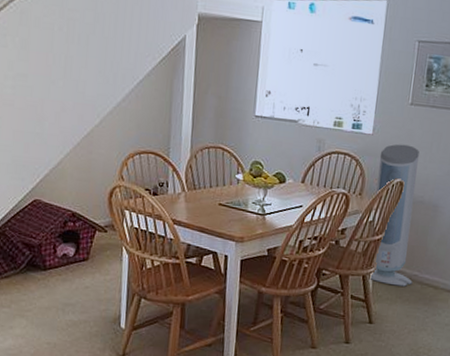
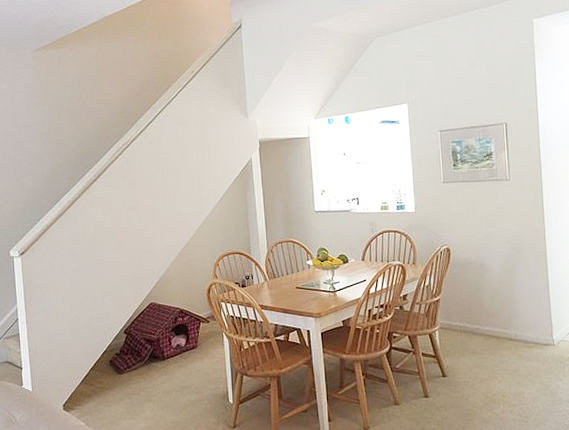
air purifier: present [370,144,420,287] -> none [425,216,475,340]

